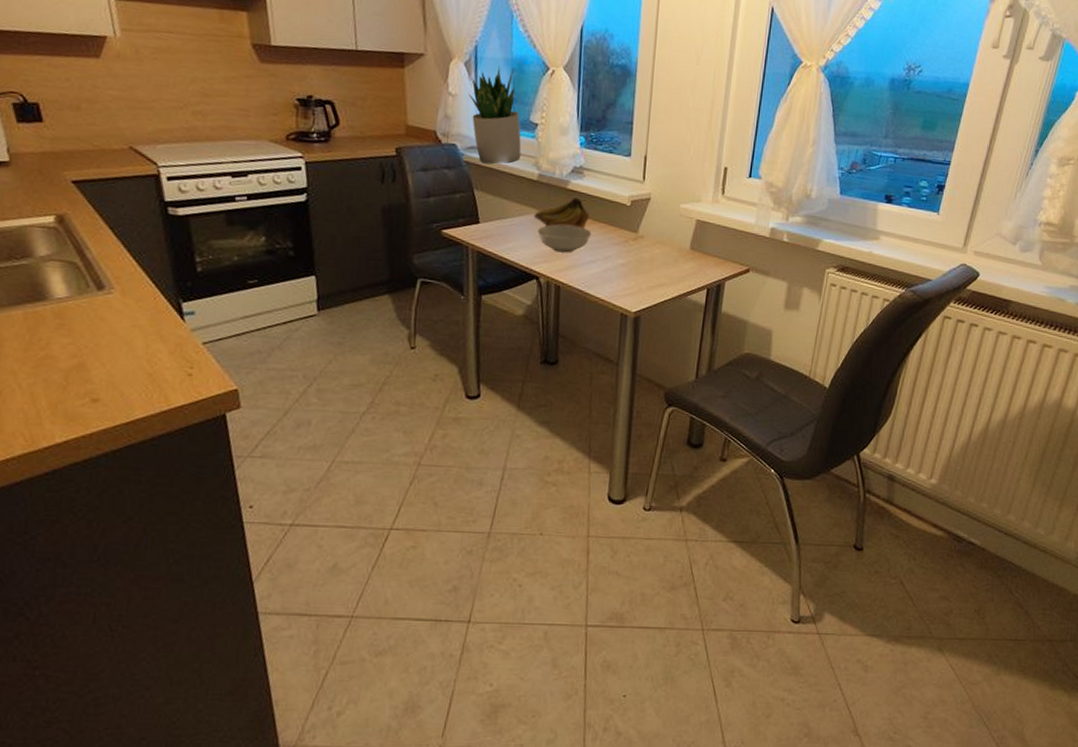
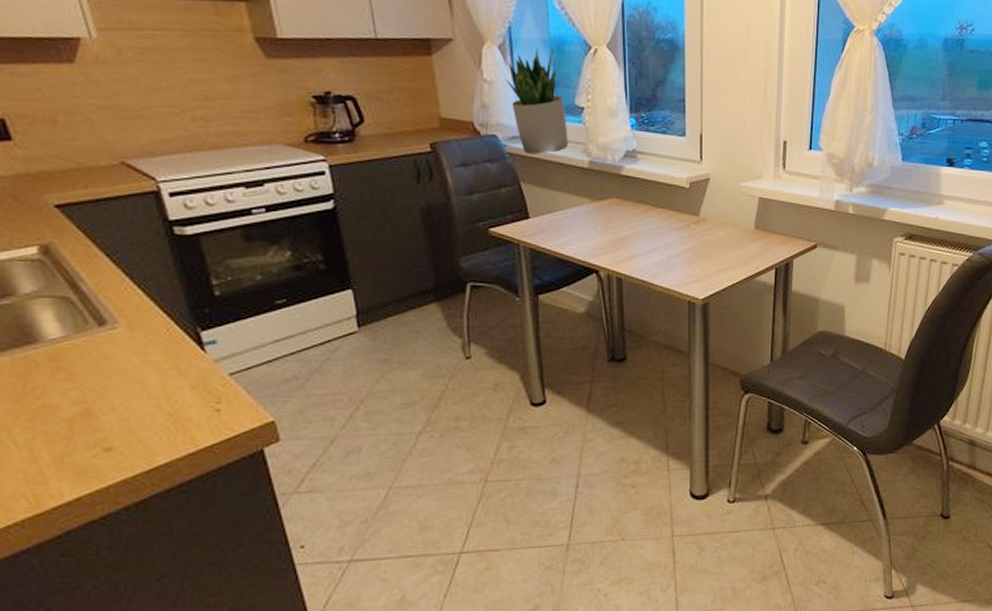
fruit: present [533,197,589,229] -> none [587,183,647,217]
bowl: present [537,224,592,253] -> none [593,213,651,243]

